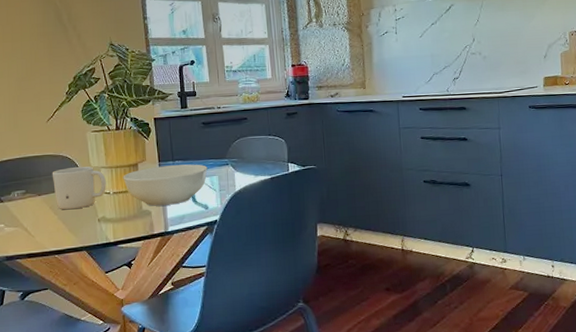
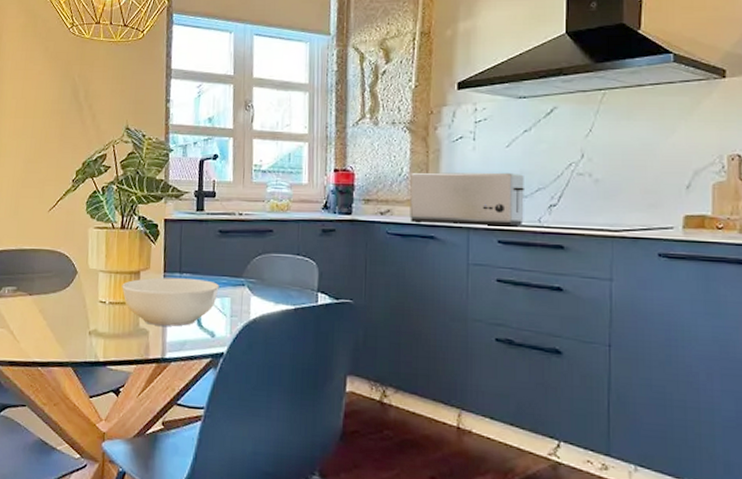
mug: present [52,166,106,210] -> none [46,267,103,317]
toaster: none [351,56,437,101] -> present [410,172,526,227]

